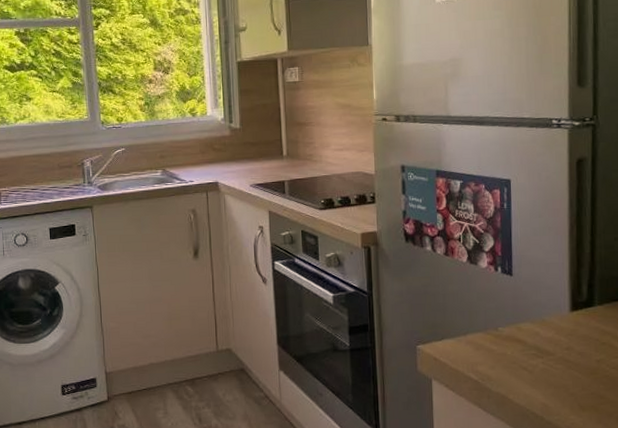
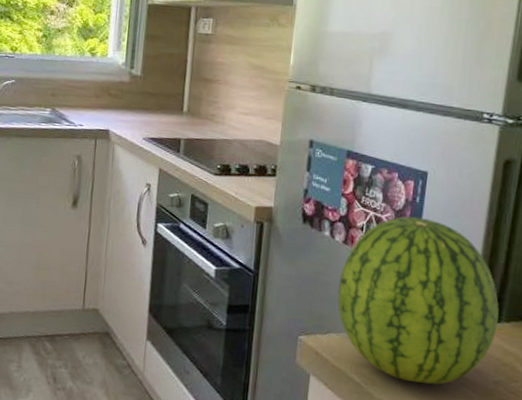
fruit: none [445,221,592,372] -> present [337,216,499,385]

